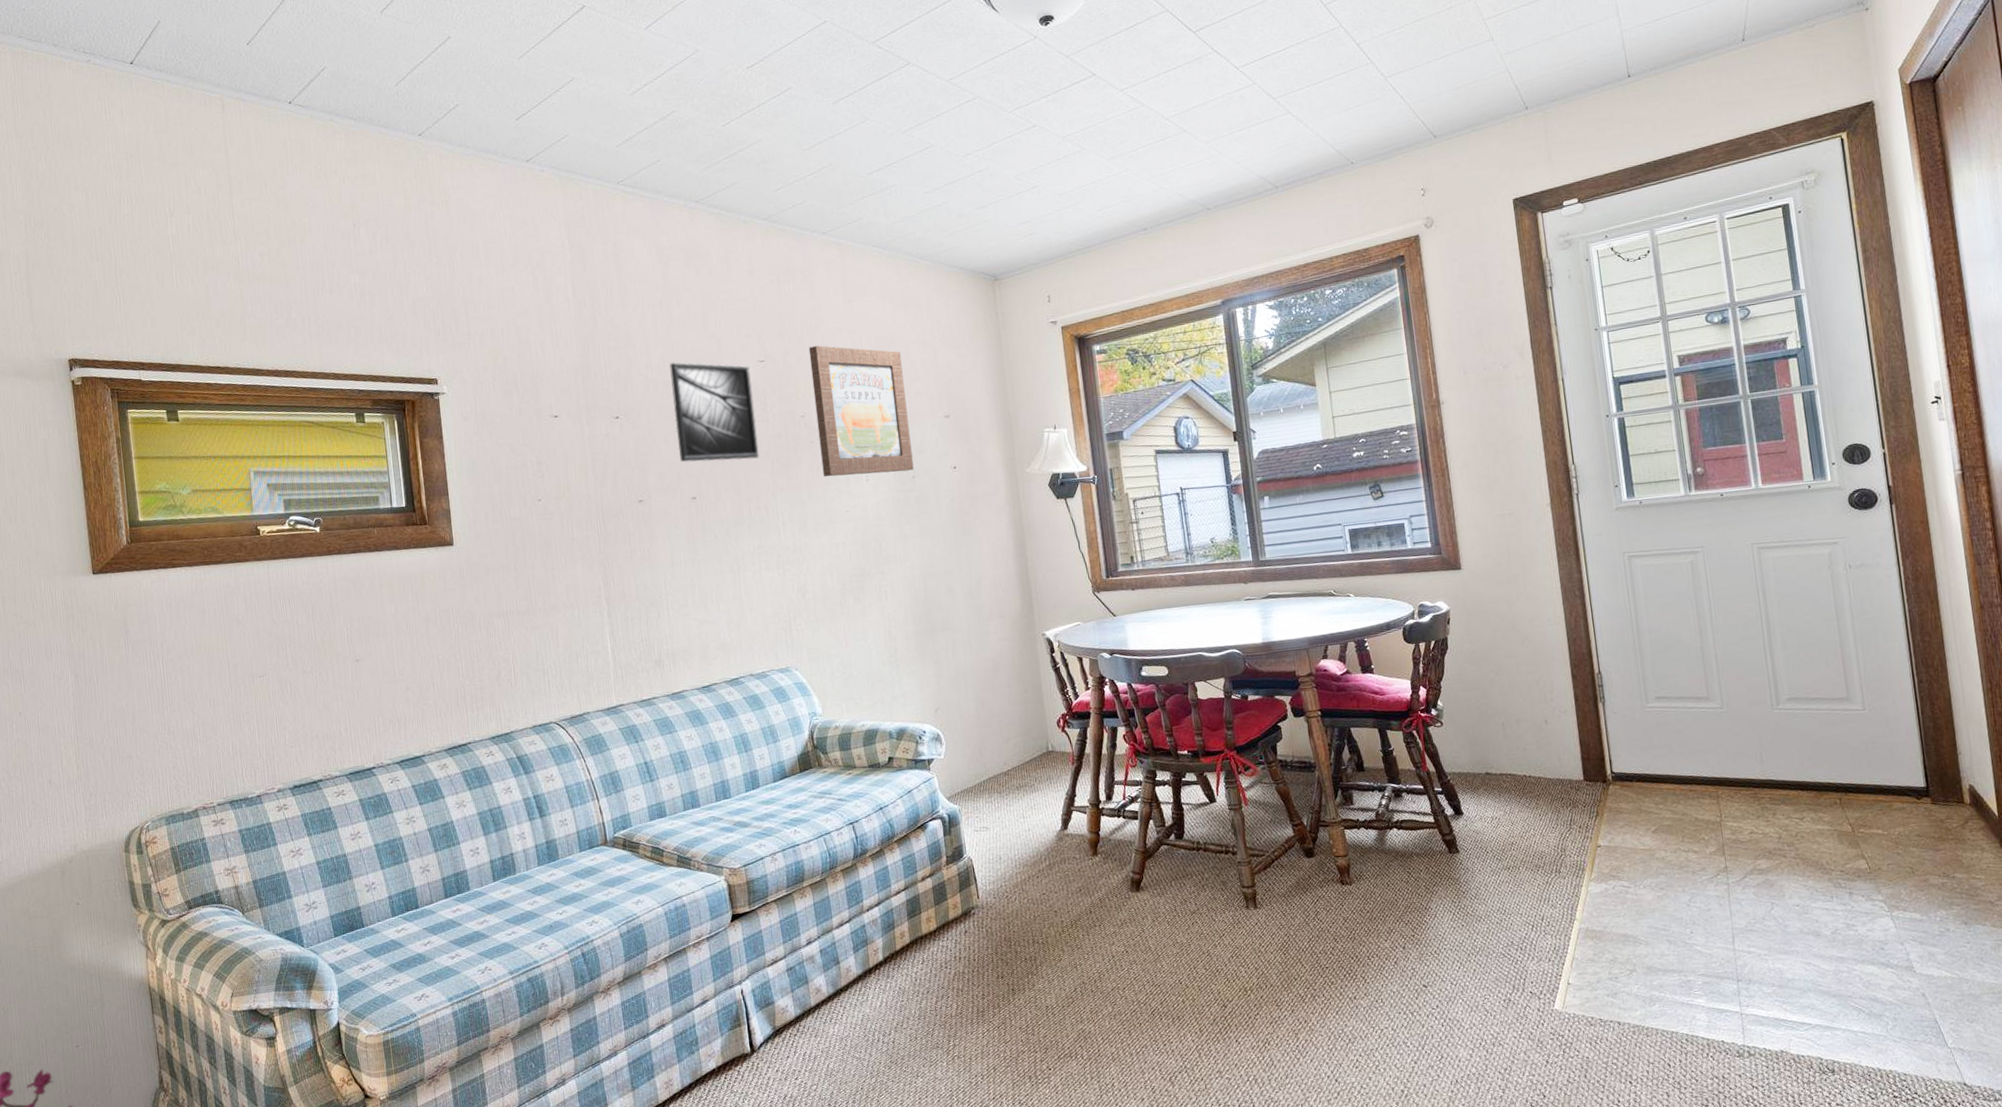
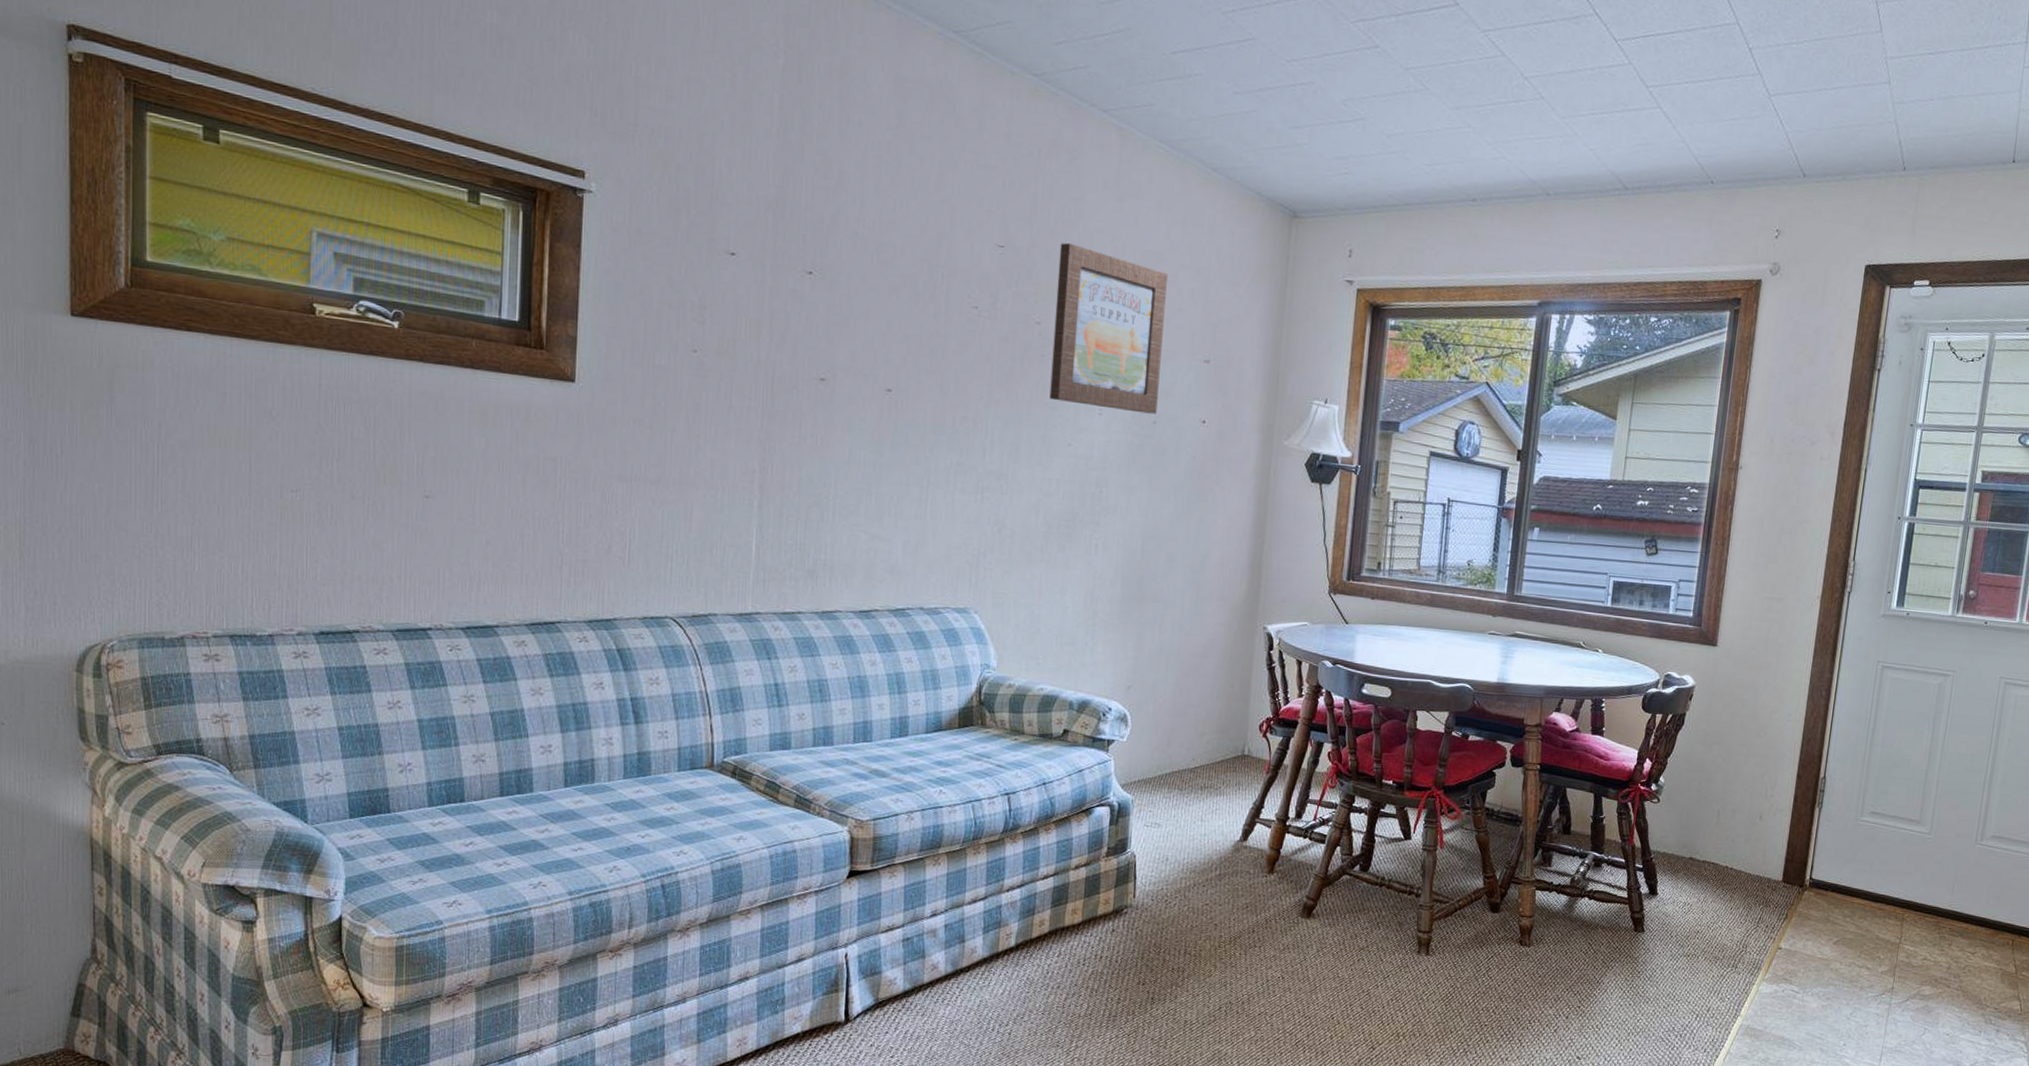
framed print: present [669,362,759,462] -> none [880,222,984,360]

